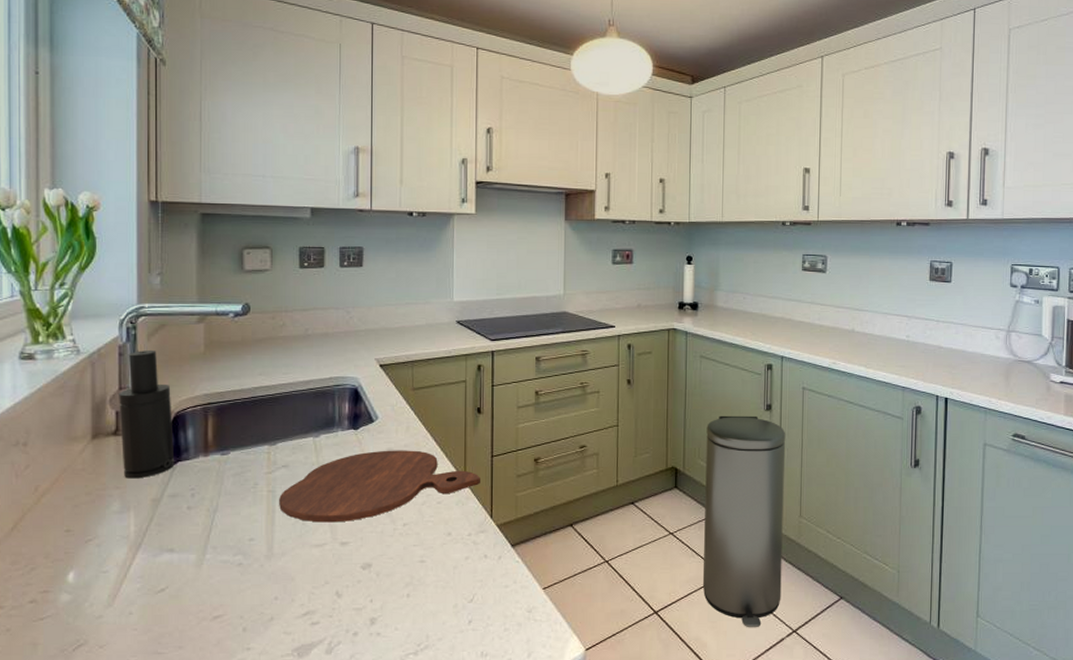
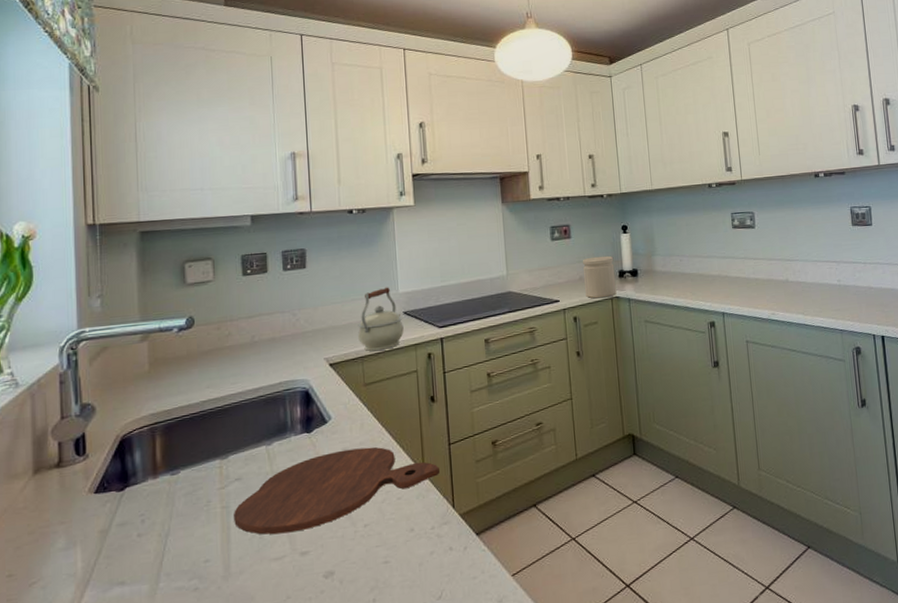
soap dispenser: present [119,349,175,479] -> none [61,374,123,512]
kettle: none [410,294,456,357] -> present [358,287,404,352]
jar: none [642,285,675,328] -> present [582,255,617,299]
pedal bin: present [702,415,786,628] -> none [658,373,750,590]

